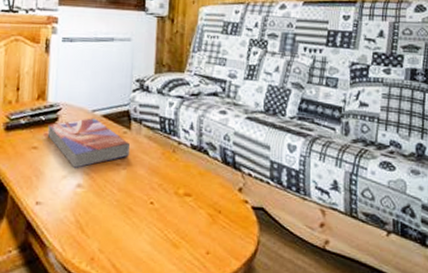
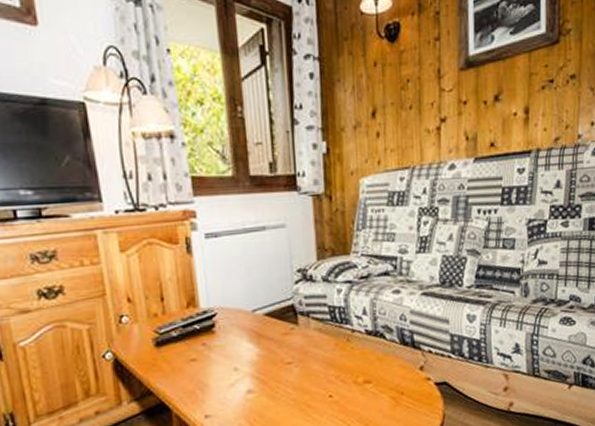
textbook: present [47,118,131,168] -> none [204,318,301,374]

